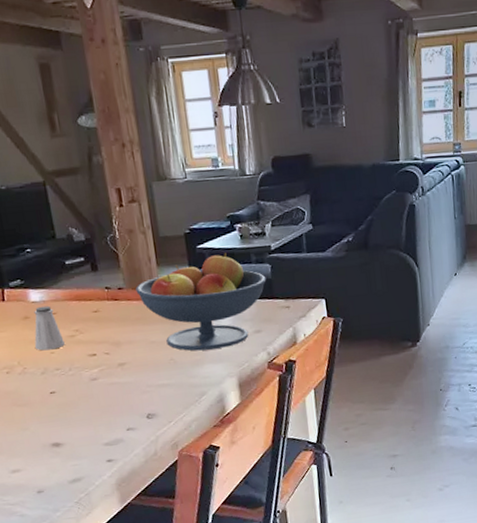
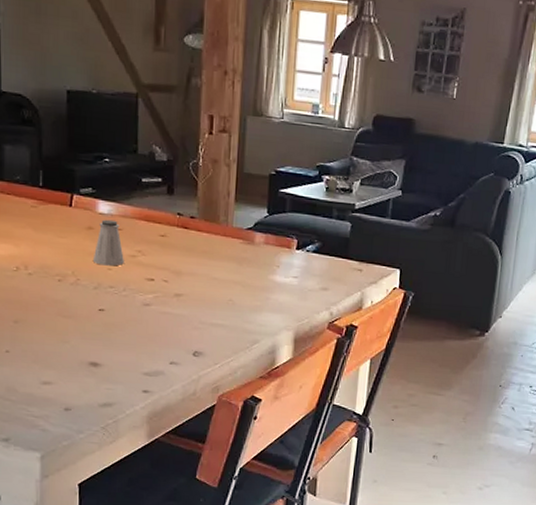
fruit bowl: present [136,253,266,351] -> none [208,202,344,299]

